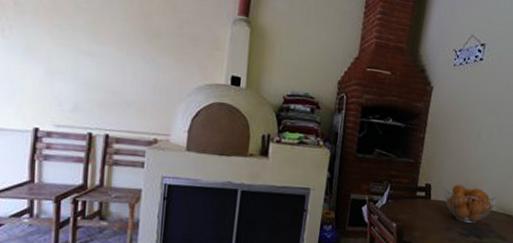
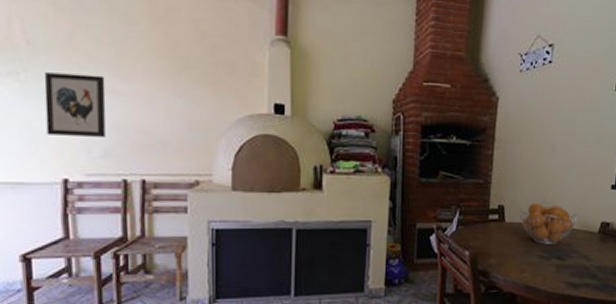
wall art: none [24,31,82,93] -> present [44,72,106,137]

